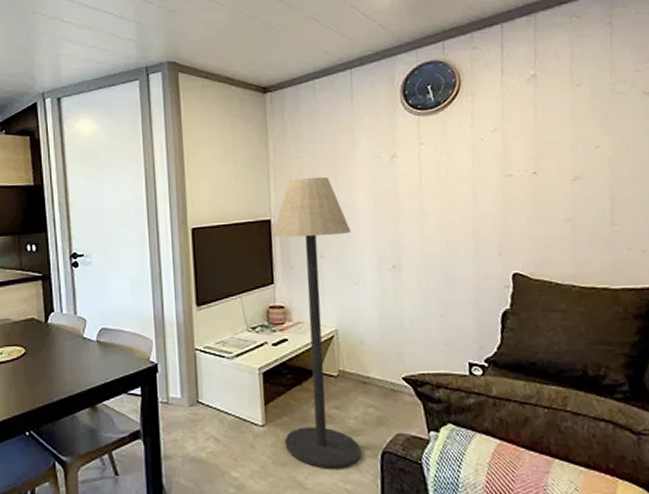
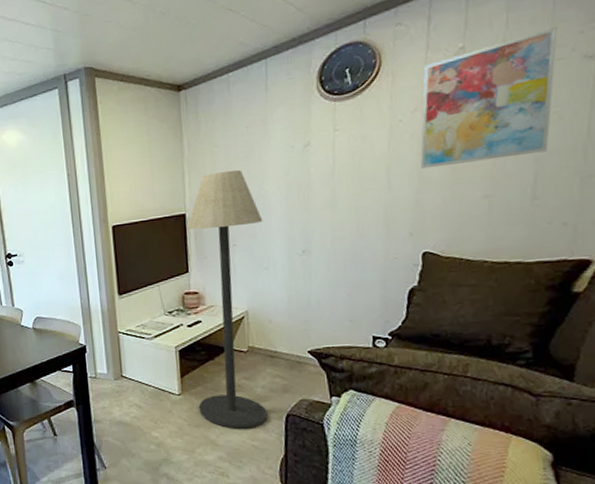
wall art: none [500,64,621,188] -> present [420,27,558,169]

